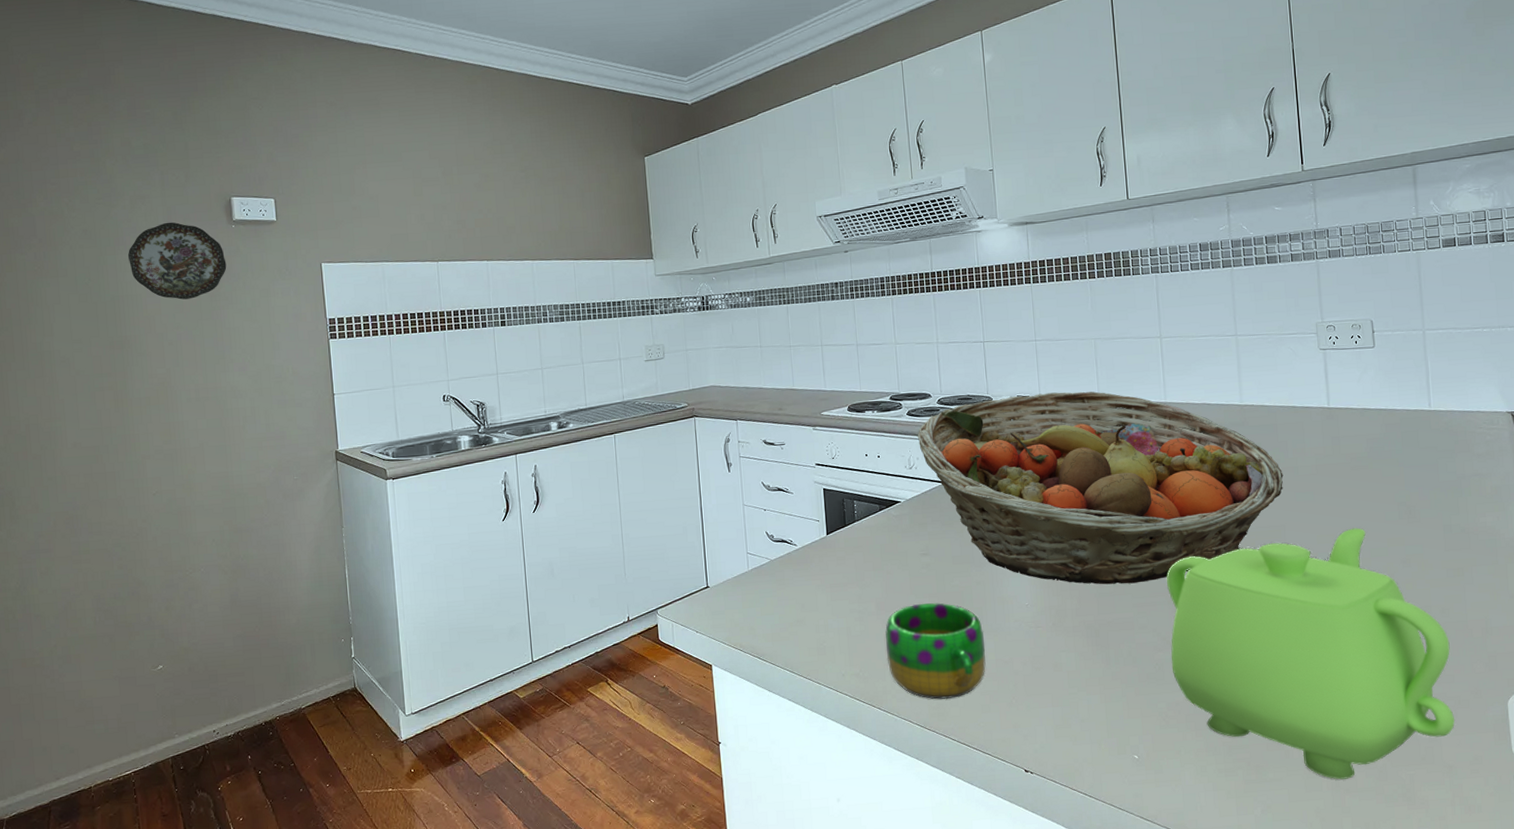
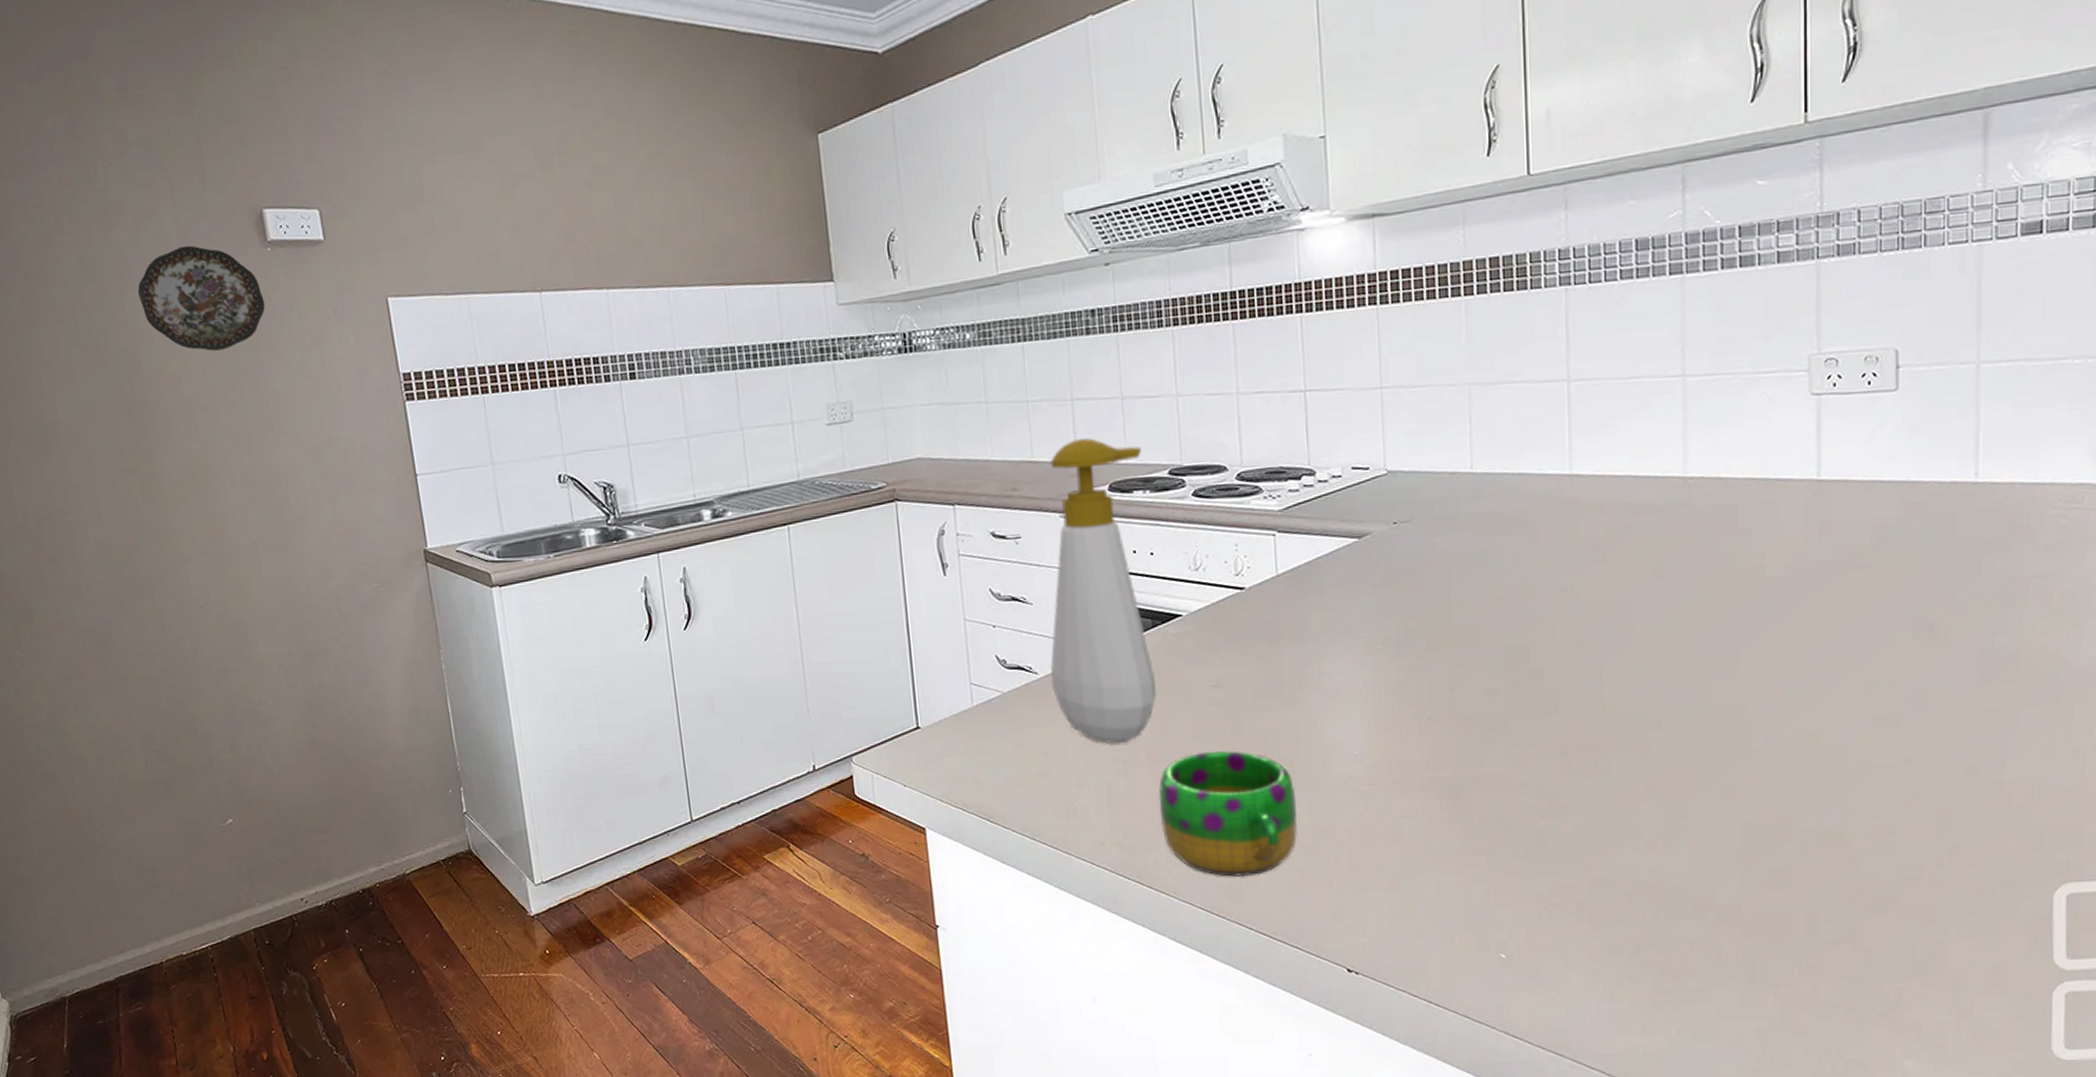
soap bottle: none [806,373,883,599] -> present [1049,438,1156,744]
fruit basket: present [917,391,1284,585] -> none [1206,460,1742,729]
teapot: present [1167,527,1455,780] -> none [1559,651,1974,992]

